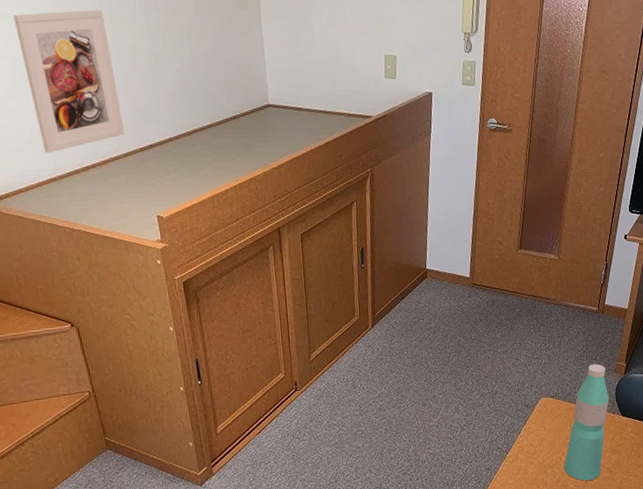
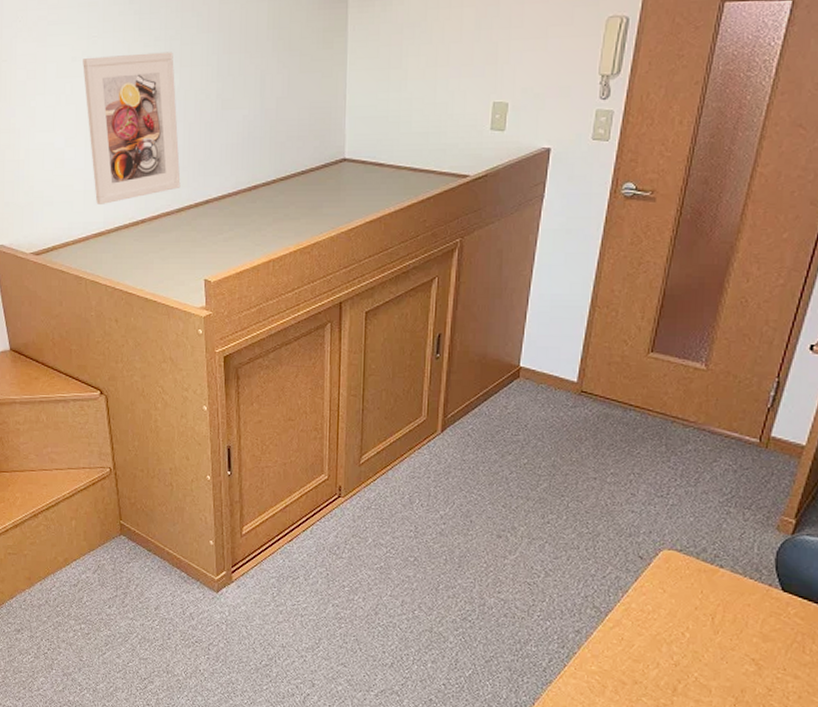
water bottle: present [564,363,610,481] -> none [687,514,766,671]

